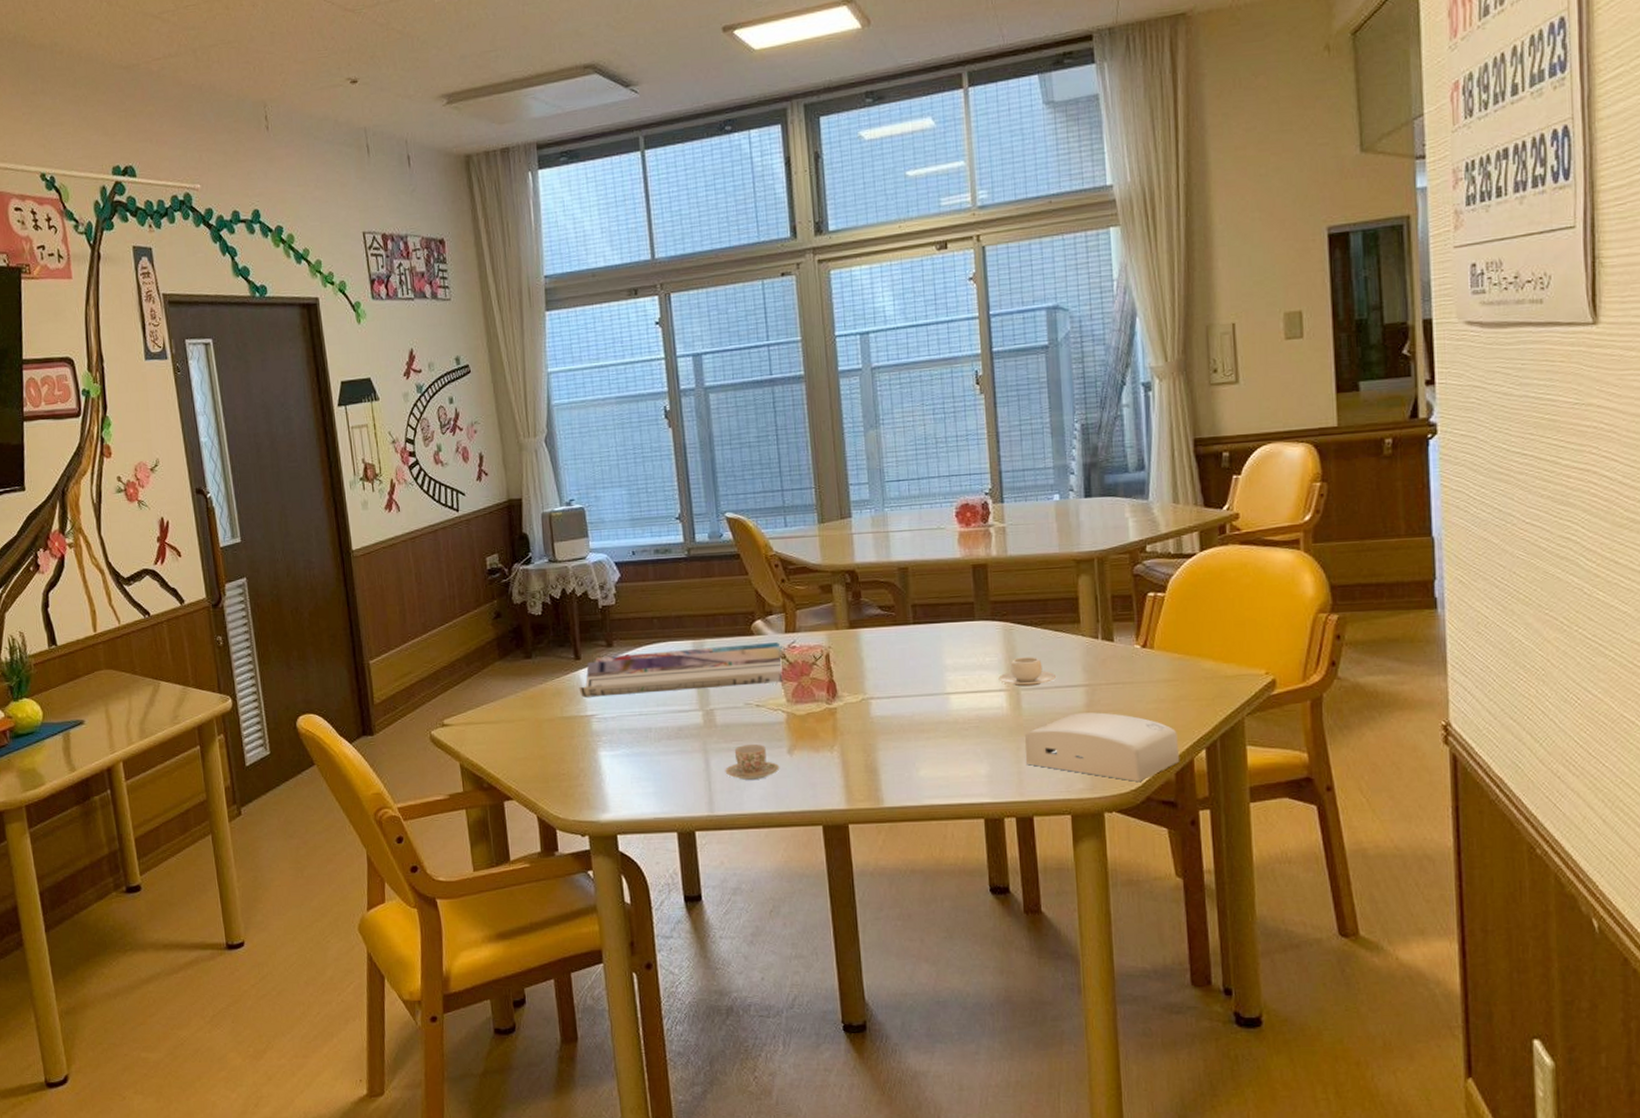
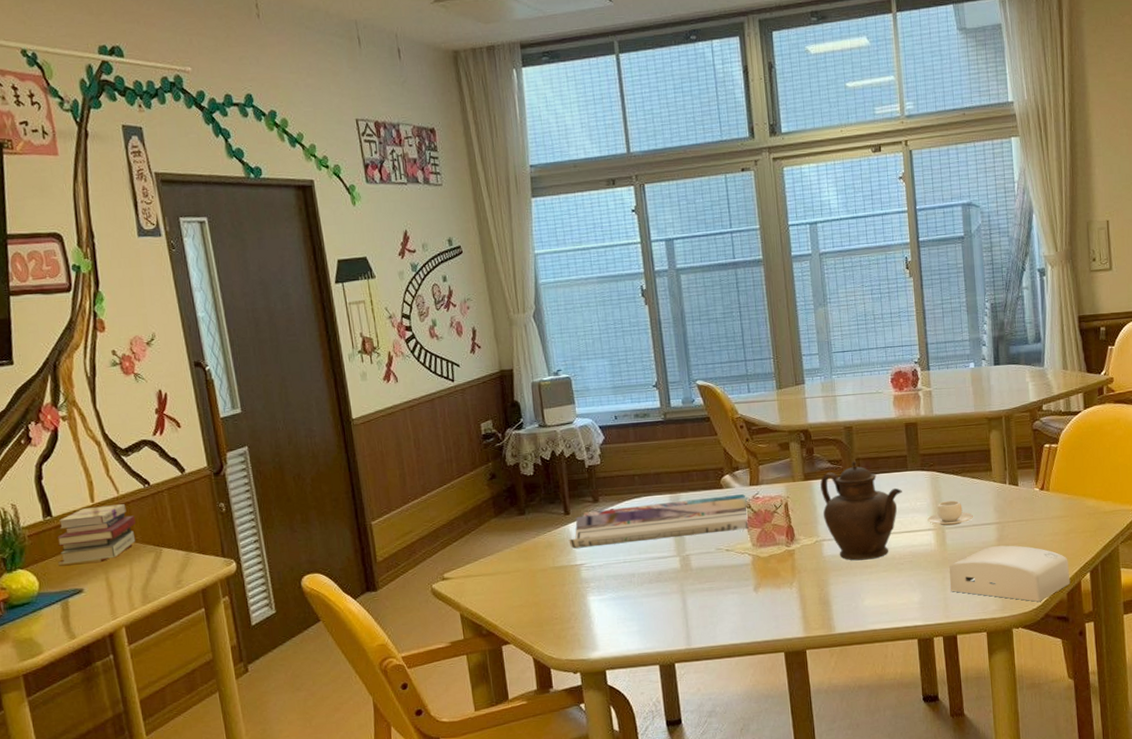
books: none [60,635,136,697] -> present [56,504,136,566]
teacup: present [725,743,780,780] -> none [700,584,748,616]
teapot: none [868,608,968,723] -> present [820,461,902,561]

